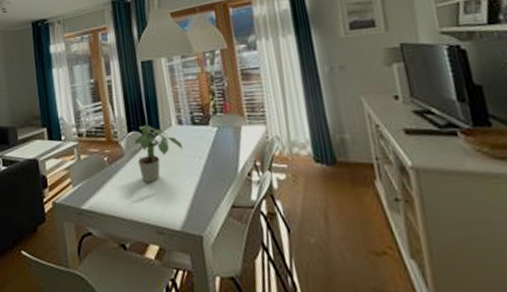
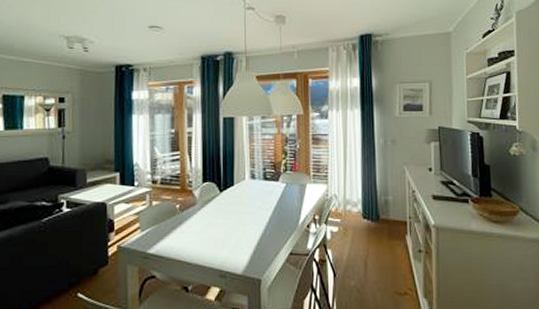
potted plant: present [134,125,184,182] -> none [207,177,253,230]

